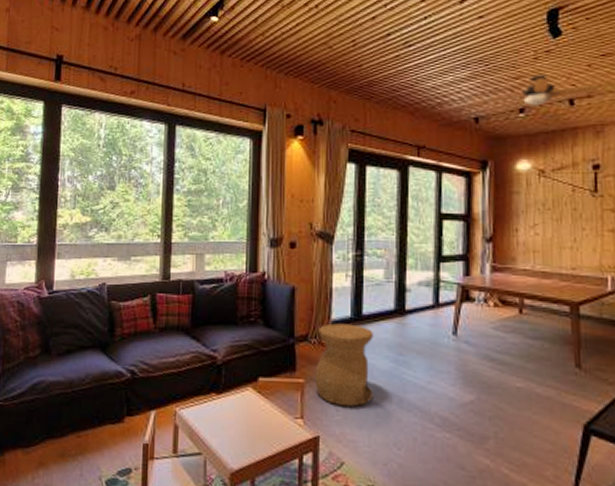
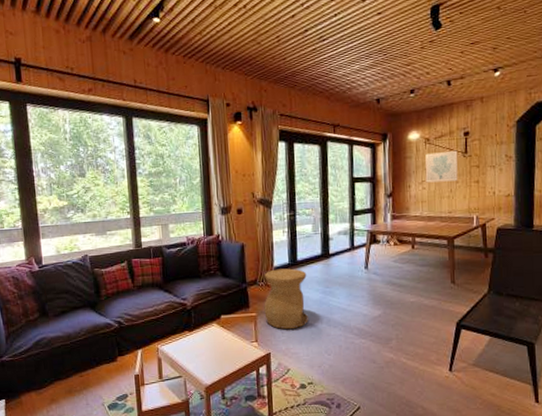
ceiling fan: present [483,74,601,110] -> none [383,61,470,91]
wall art: none [538,187,585,227] -> present [425,150,458,183]

